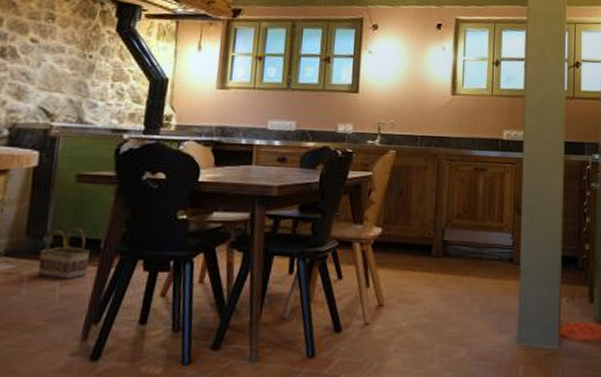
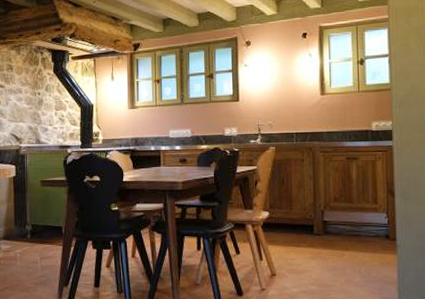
basket: present [38,226,90,279] -> none [24,218,56,255]

